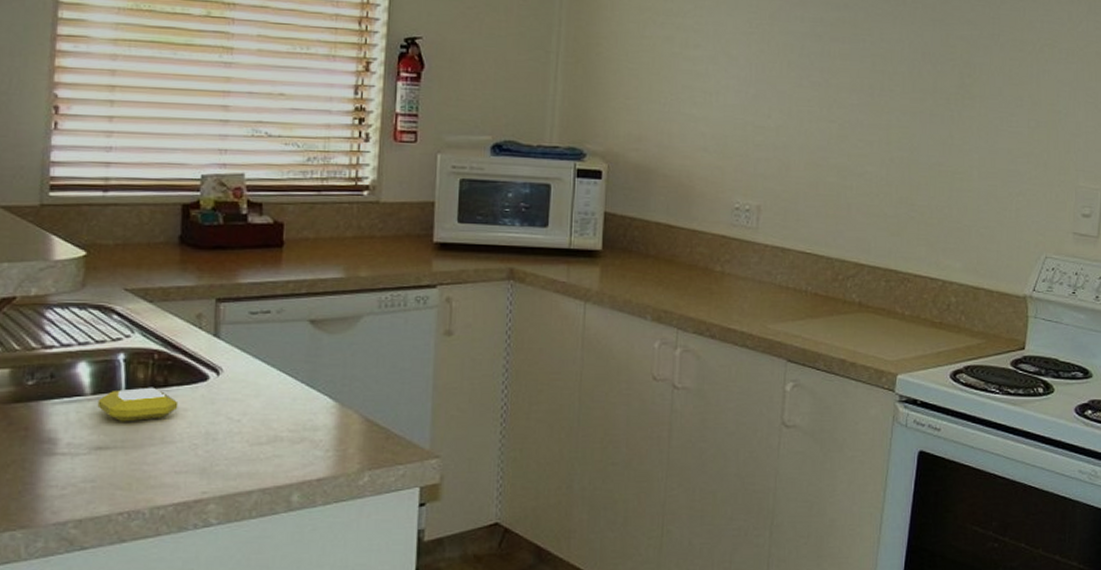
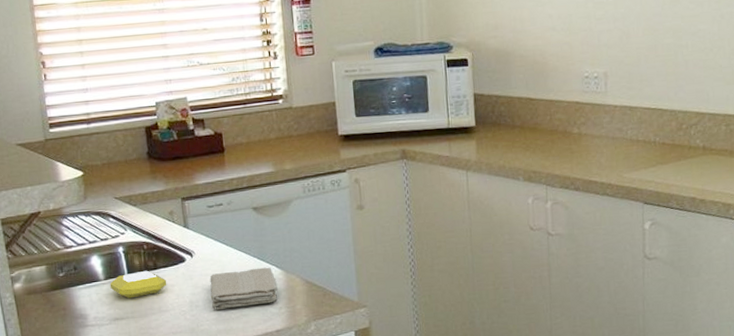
washcloth: none [235,397,327,446] -> present [210,267,277,310]

